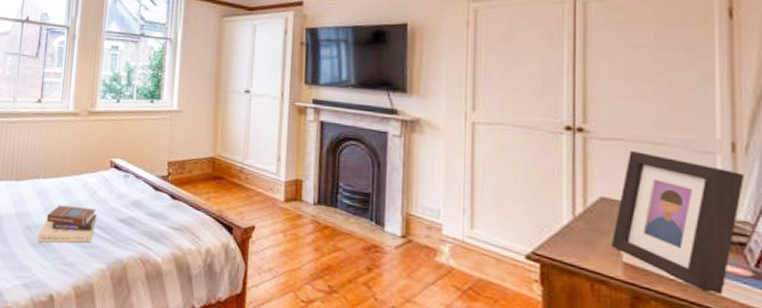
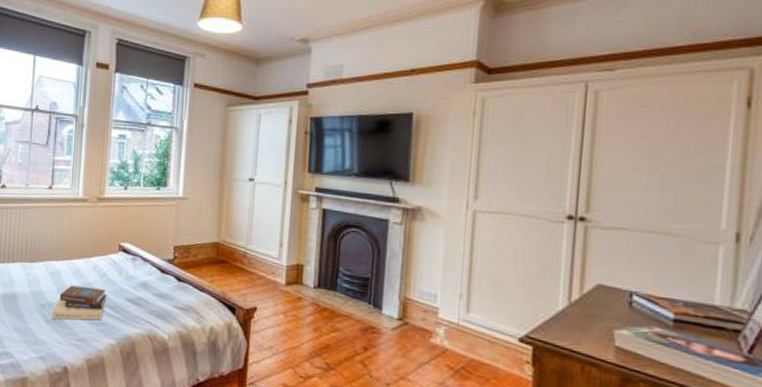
picture frame: present [610,151,745,295] -> none [603,240,747,379]

